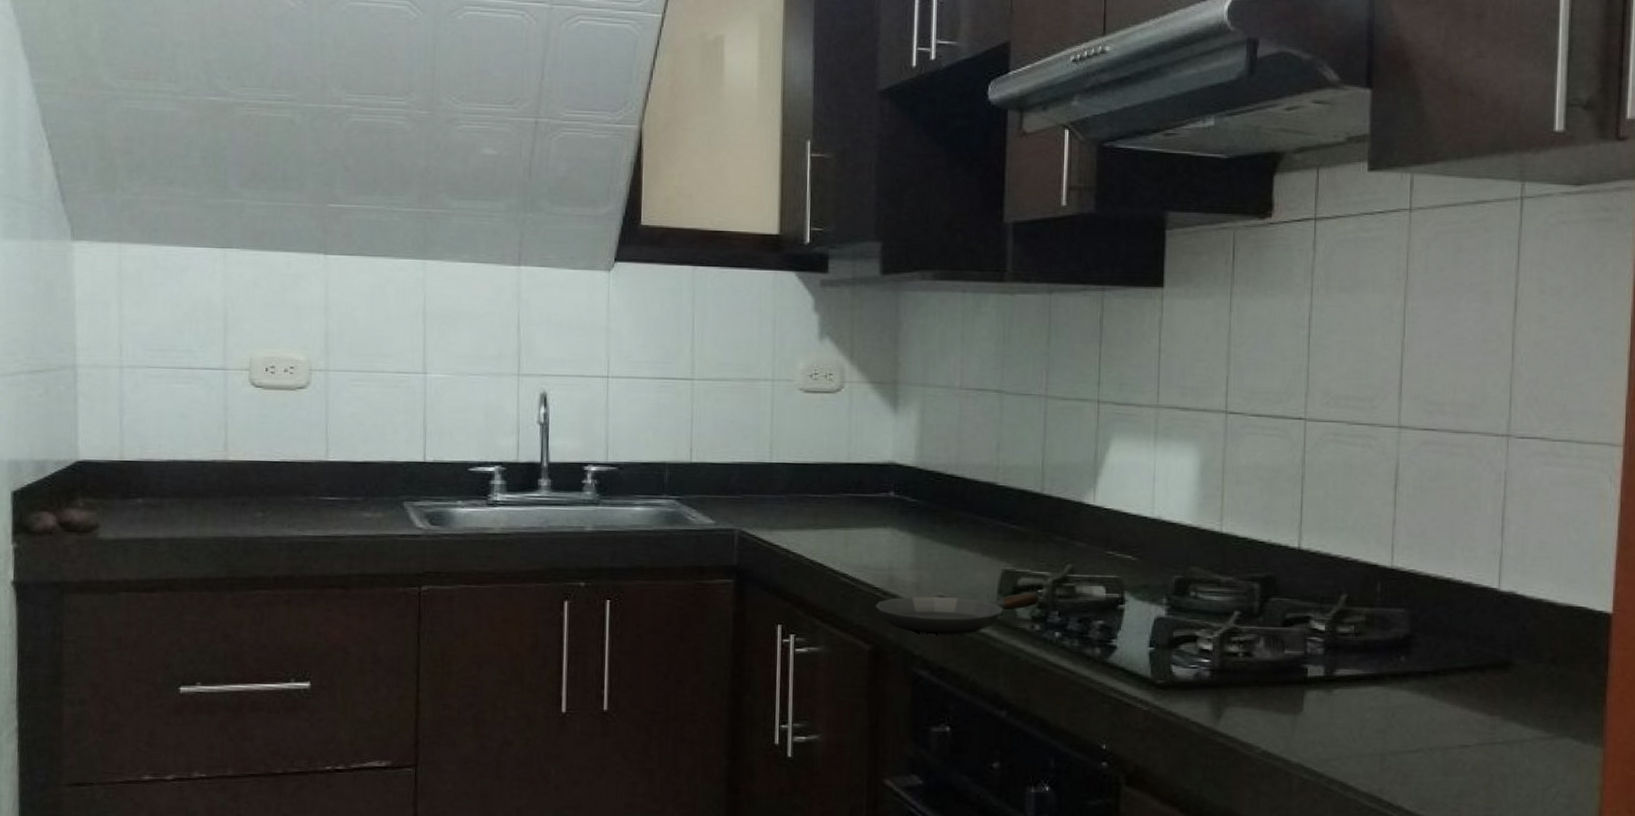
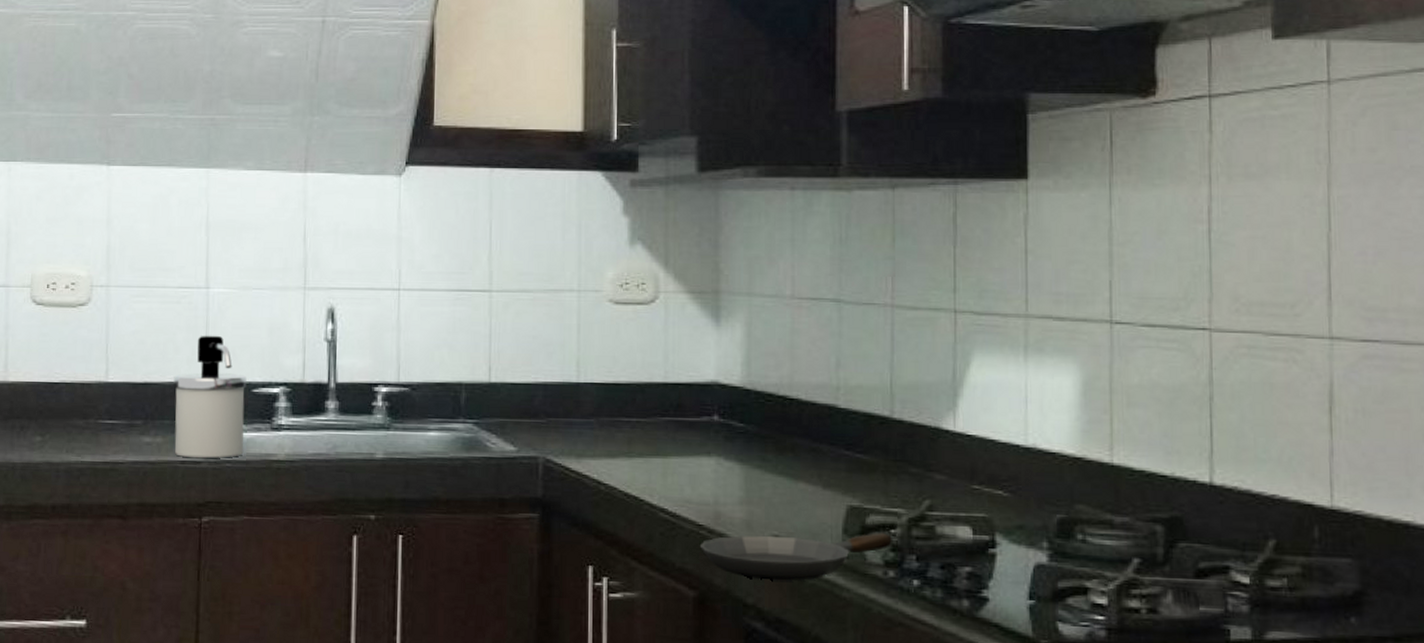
soap dispenser: none [392,417,463,533] -> present [173,335,247,459]

